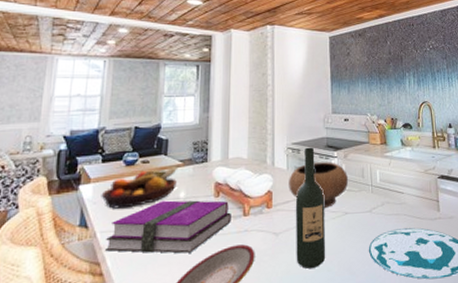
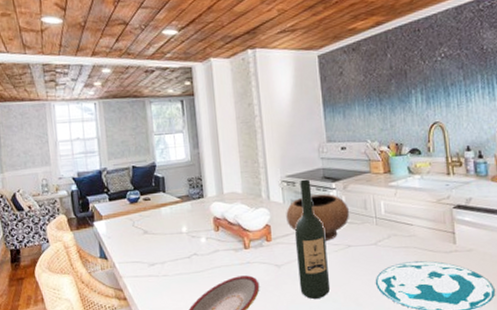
fruit bowl: present [101,166,177,209] -> none [113,203,178,243]
hardback book: present [104,200,231,254] -> none [124,234,233,283]

